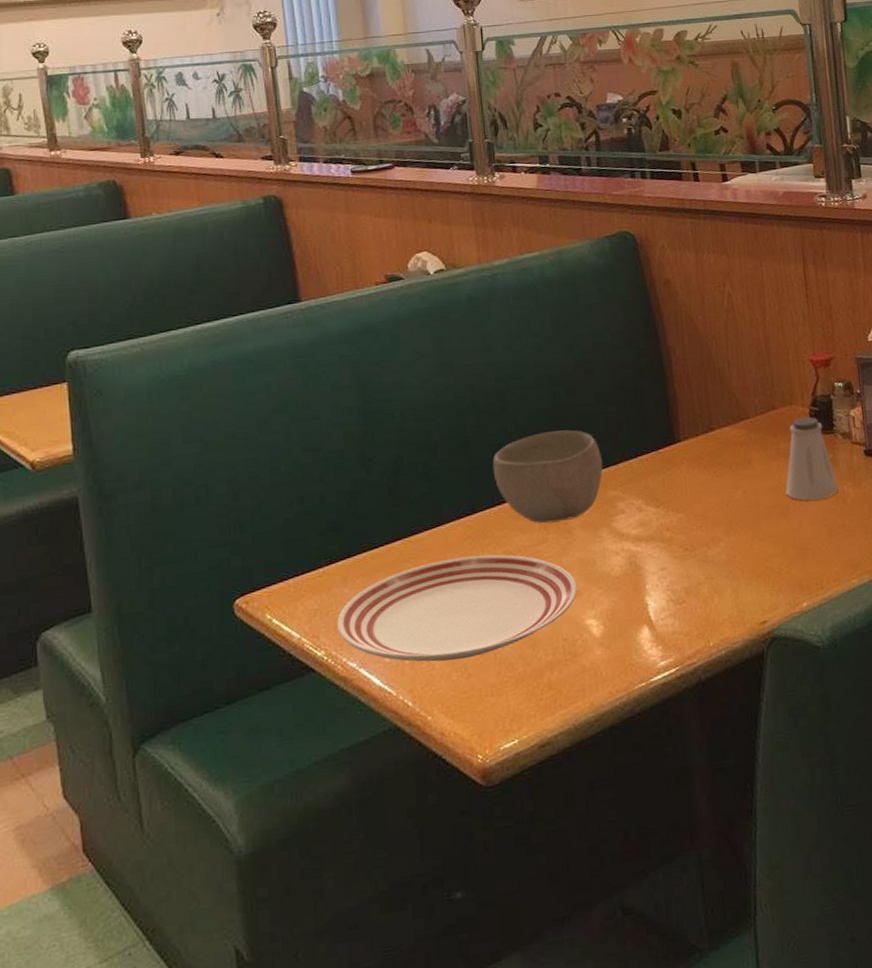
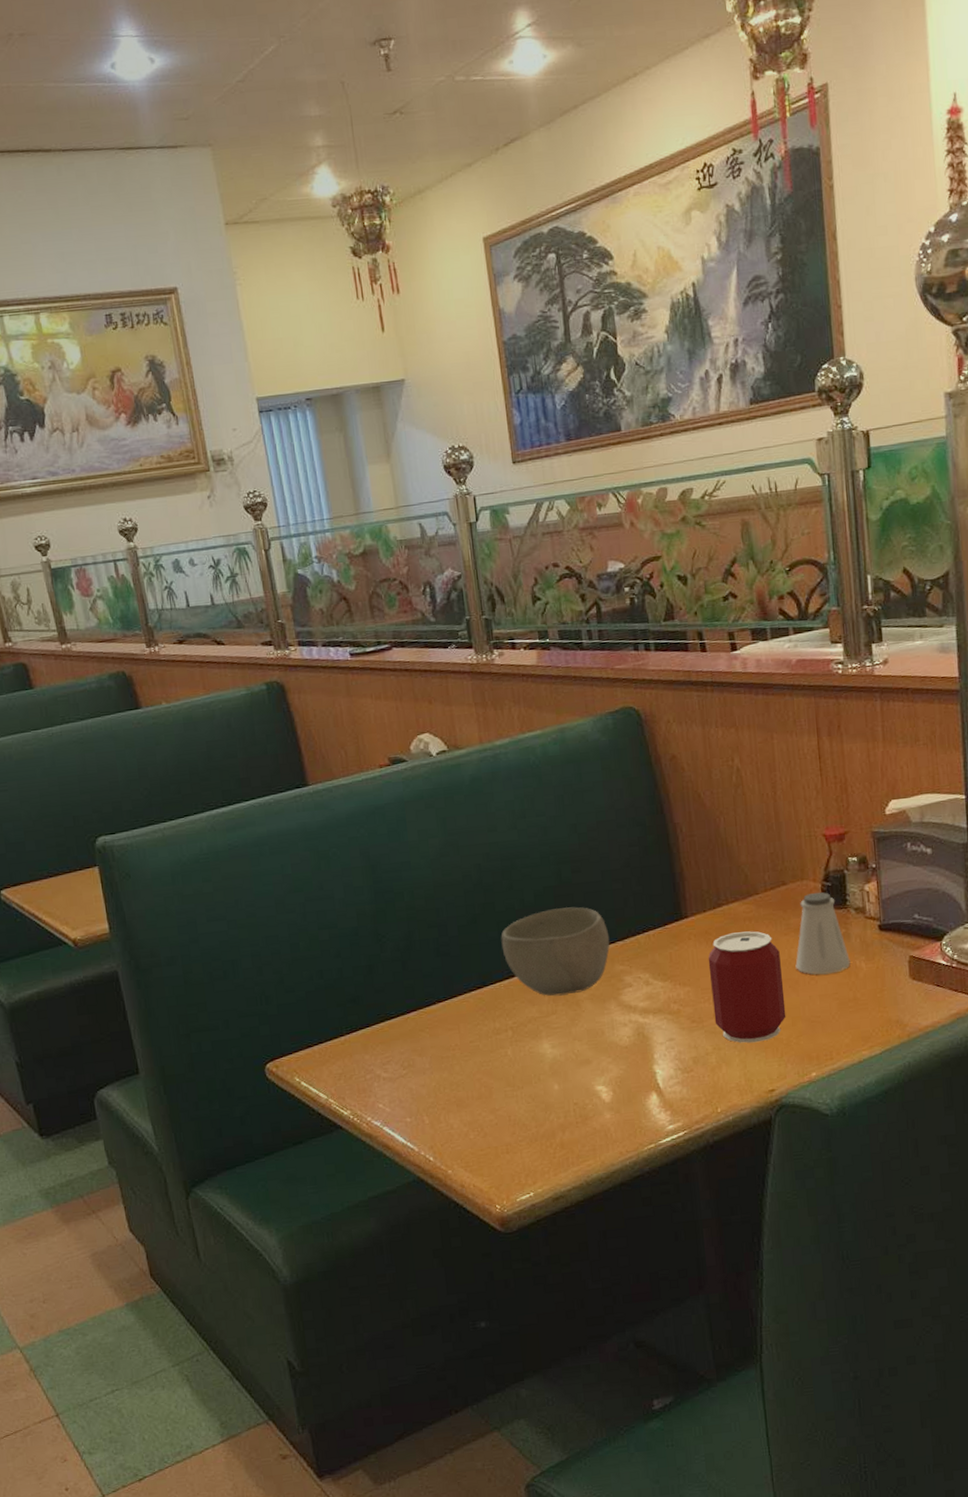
dinner plate: present [337,554,578,662] -> none [360,1025,587,1122]
can: none [700,456,777,572] -> present [708,931,786,1043]

